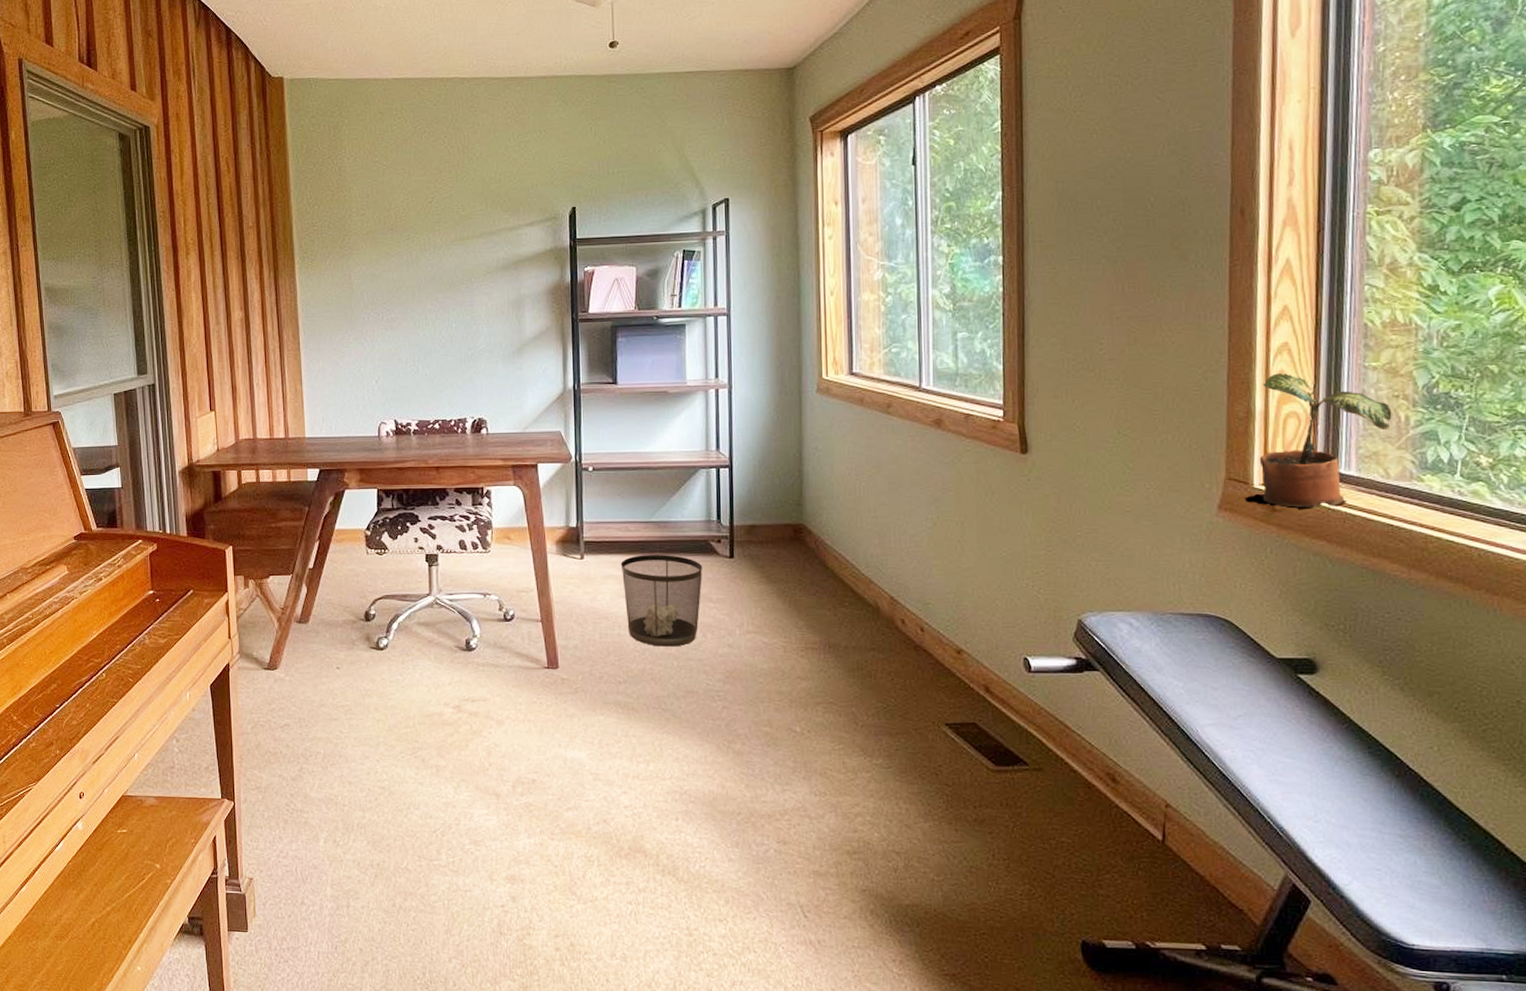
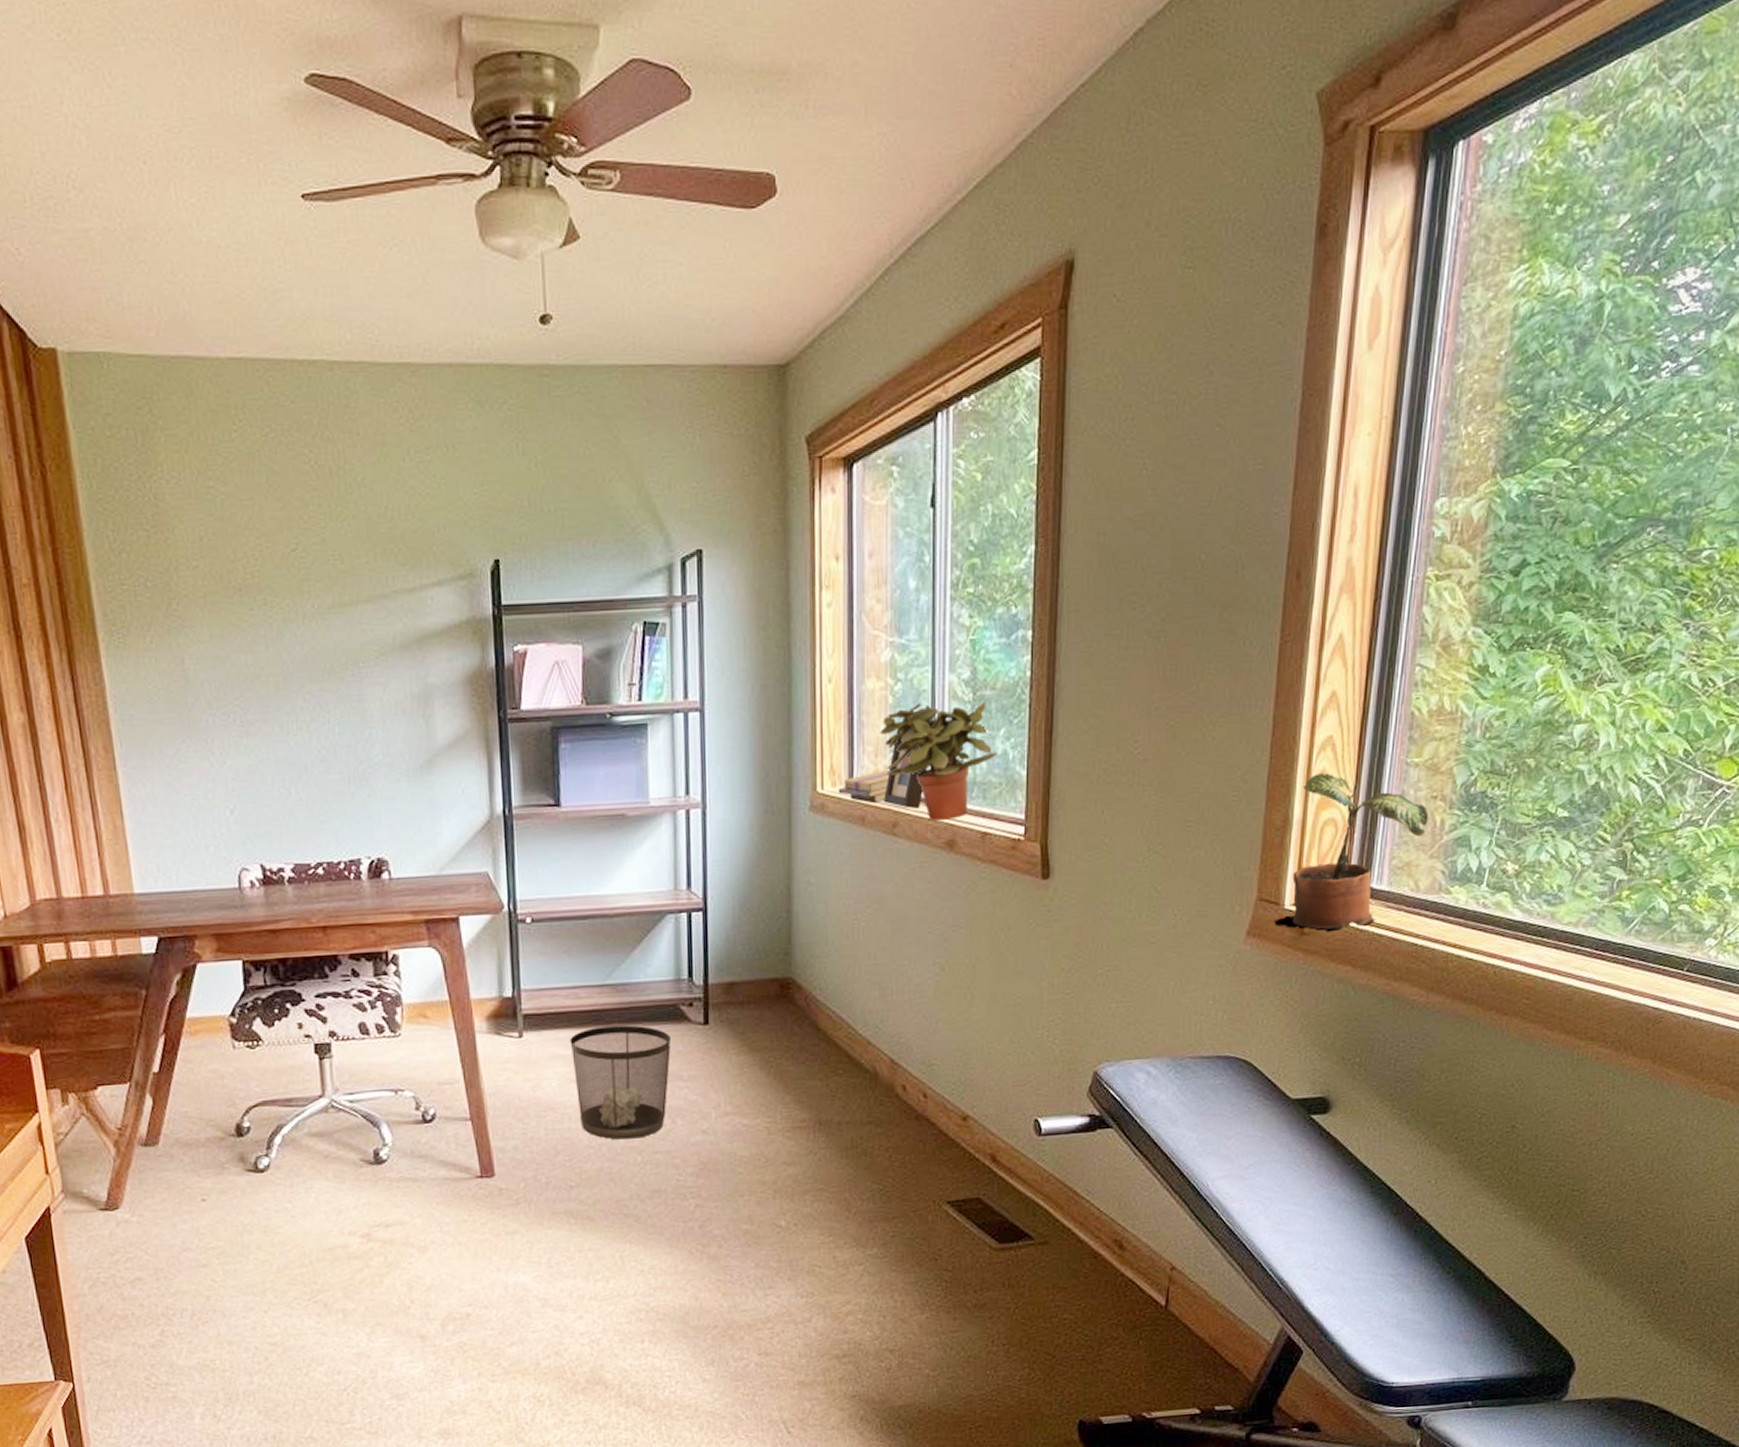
books: none [840,363,884,389] -> present [838,771,890,804]
potted plant: none [875,311,976,404] -> present [880,701,997,822]
picture frame: none [879,332,916,394] -> present [884,730,928,810]

